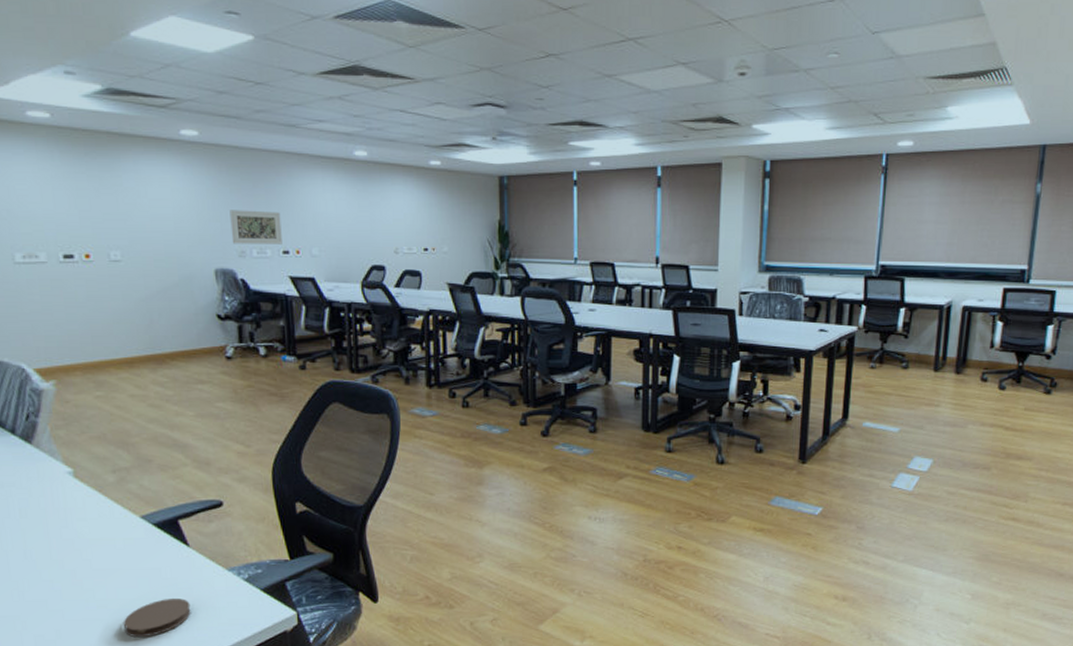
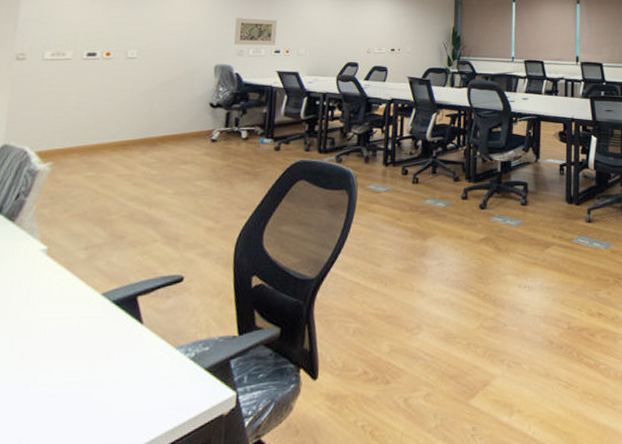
coaster: present [123,598,191,638] -> none [58,380,132,427]

